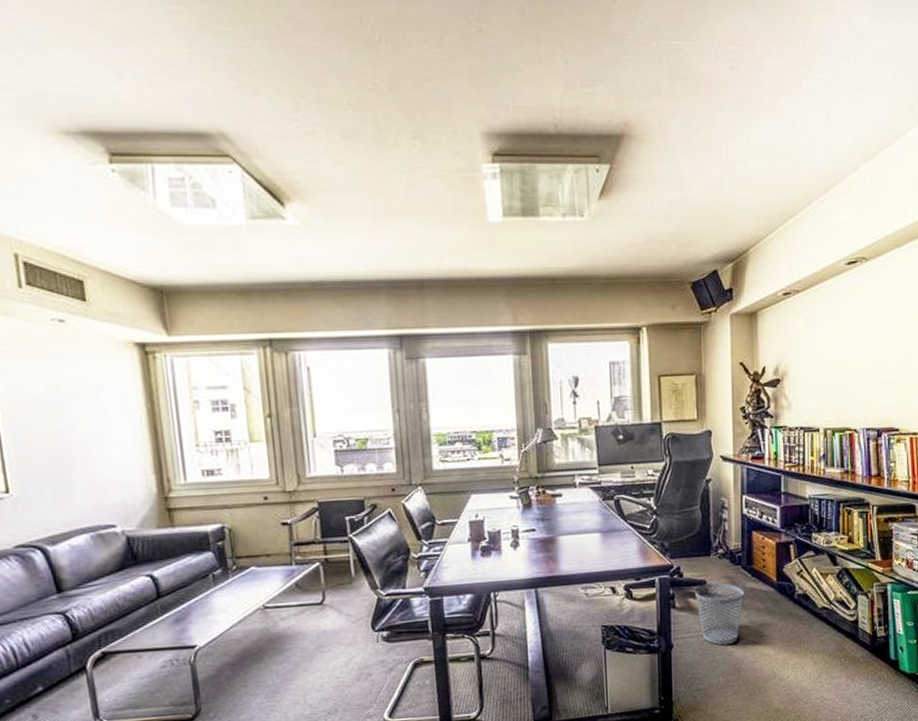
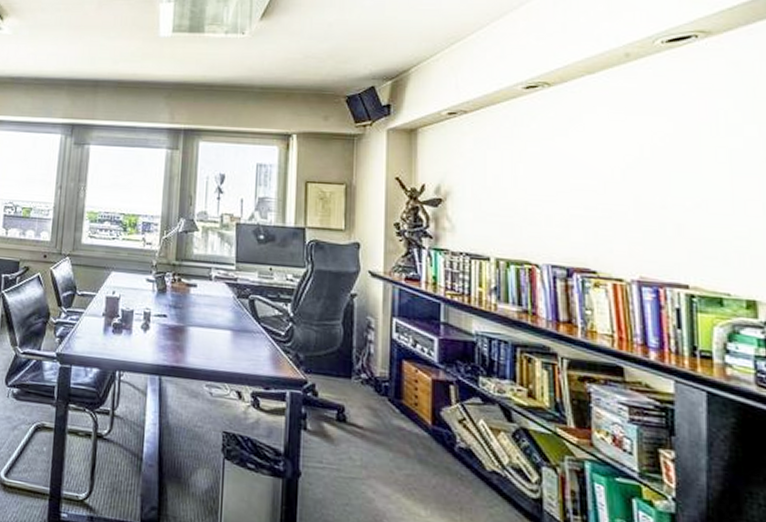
wastebasket: present [695,582,744,646] -> none [331,409,390,490]

